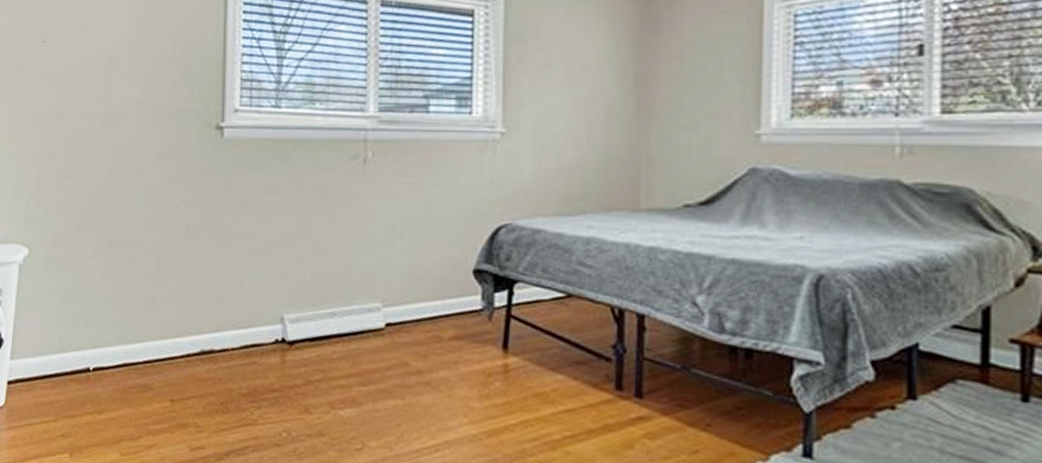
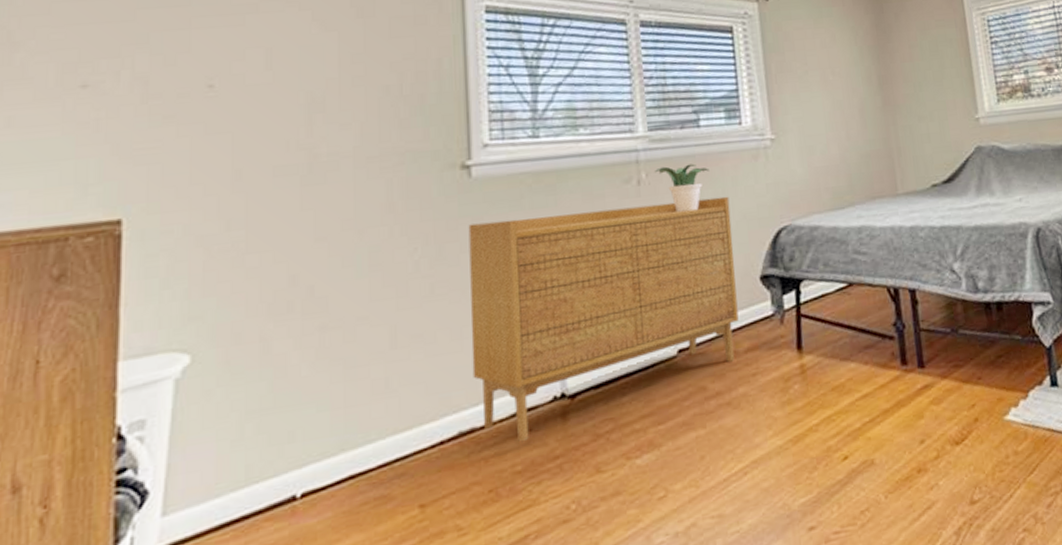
sideboard: none [214,179,451,371] -> present [468,196,739,442]
potted plant: none [381,148,434,196] -> present [655,163,710,213]

